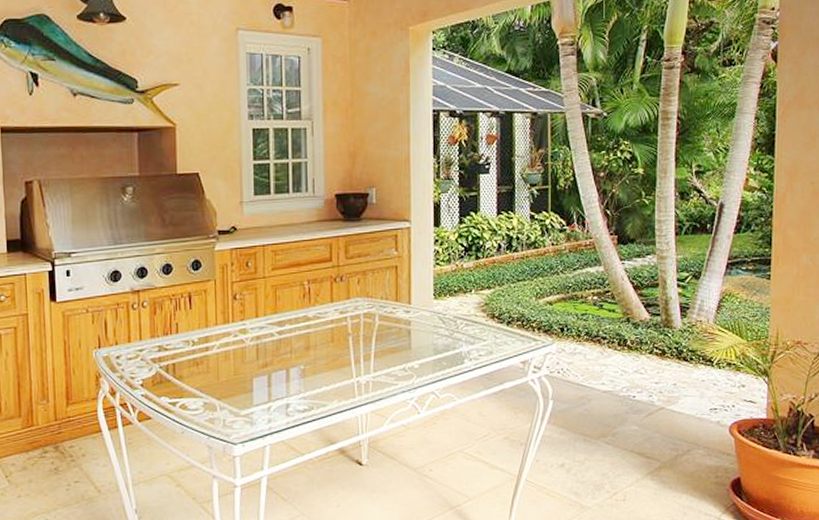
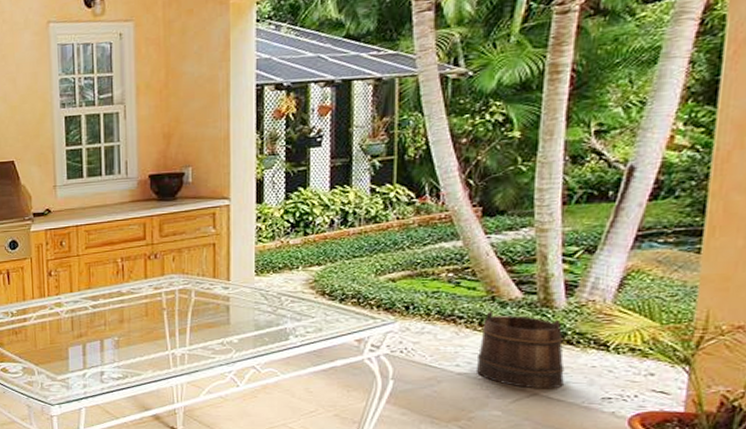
bucket: none [617,331,683,404] -> present [475,311,565,389]

